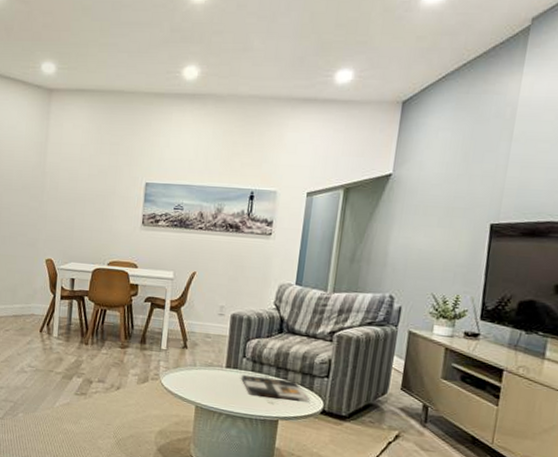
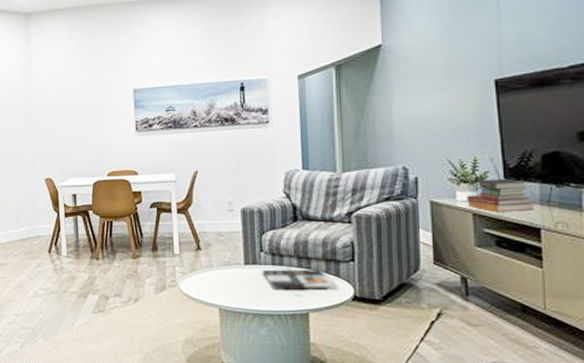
books: none [442,317,502,352] -> present [467,178,534,213]

